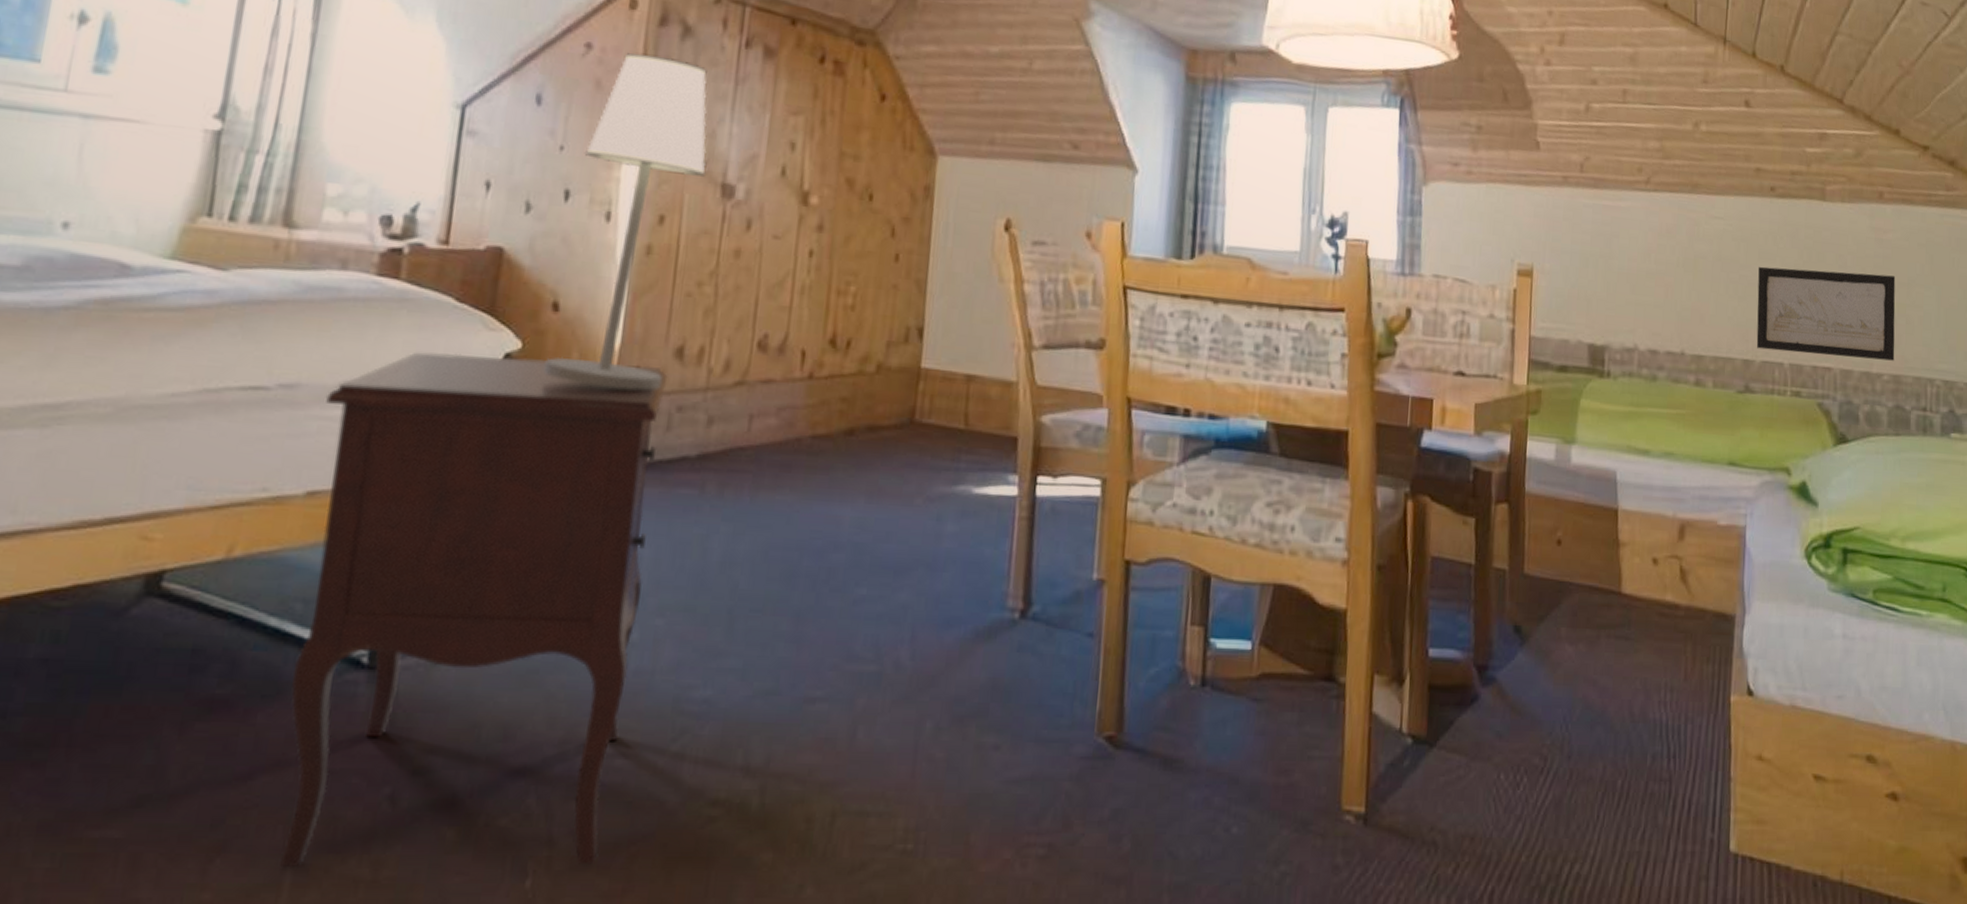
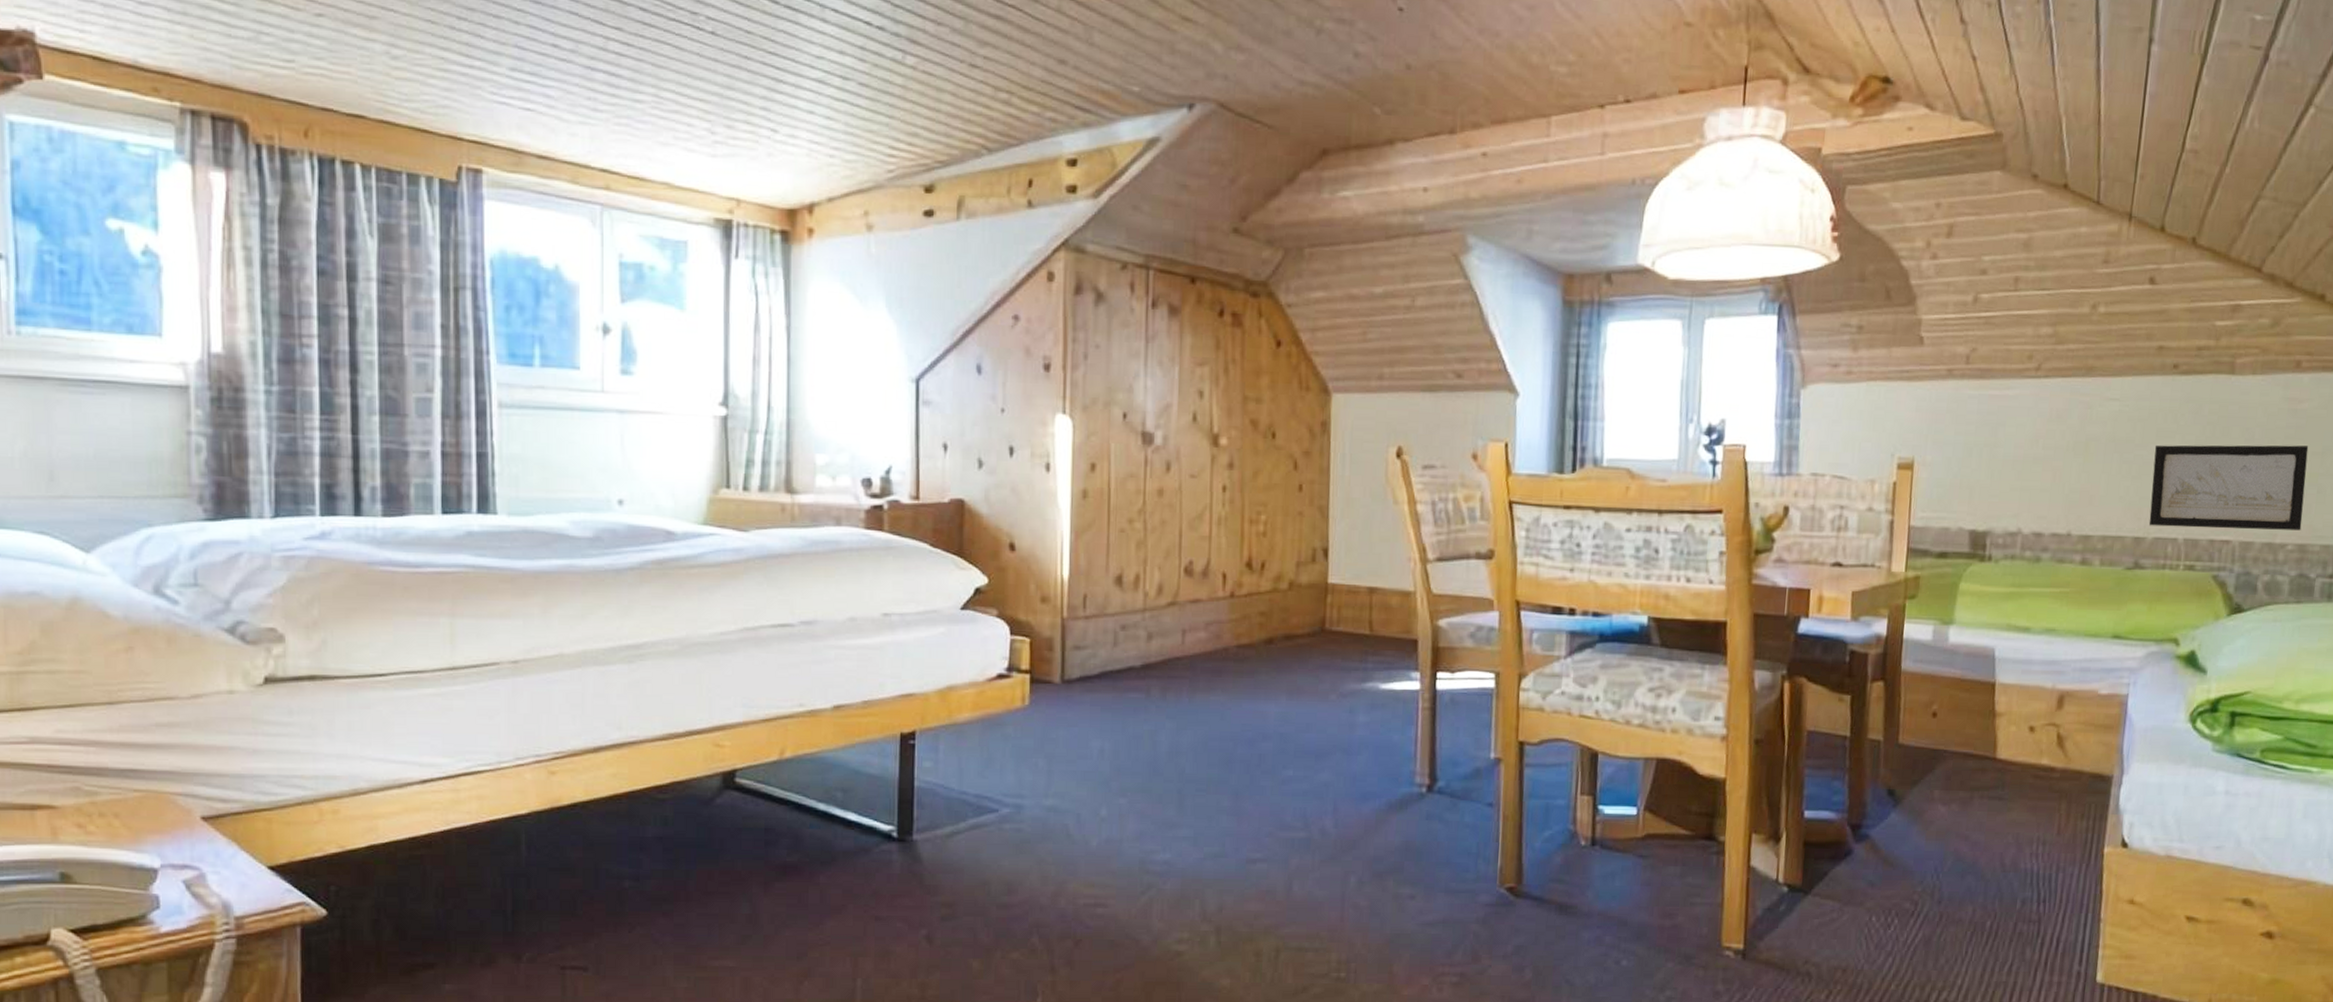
nightstand: present [280,352,668,869] -> none [837,590,1111,989]
table lamp: present [544,53,707,391] -> none [1008,320,1127,614]

